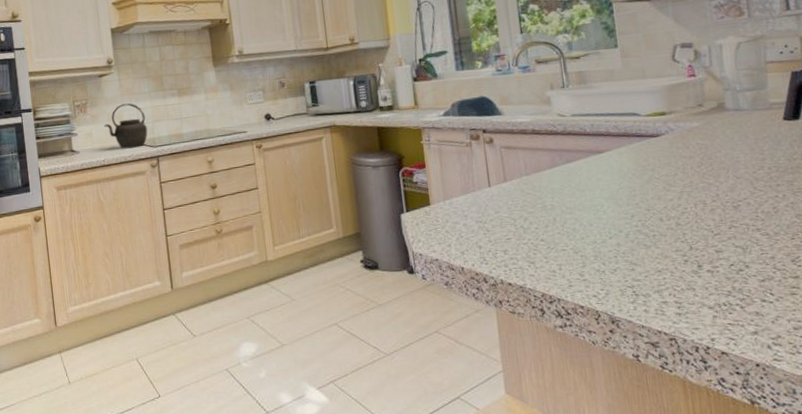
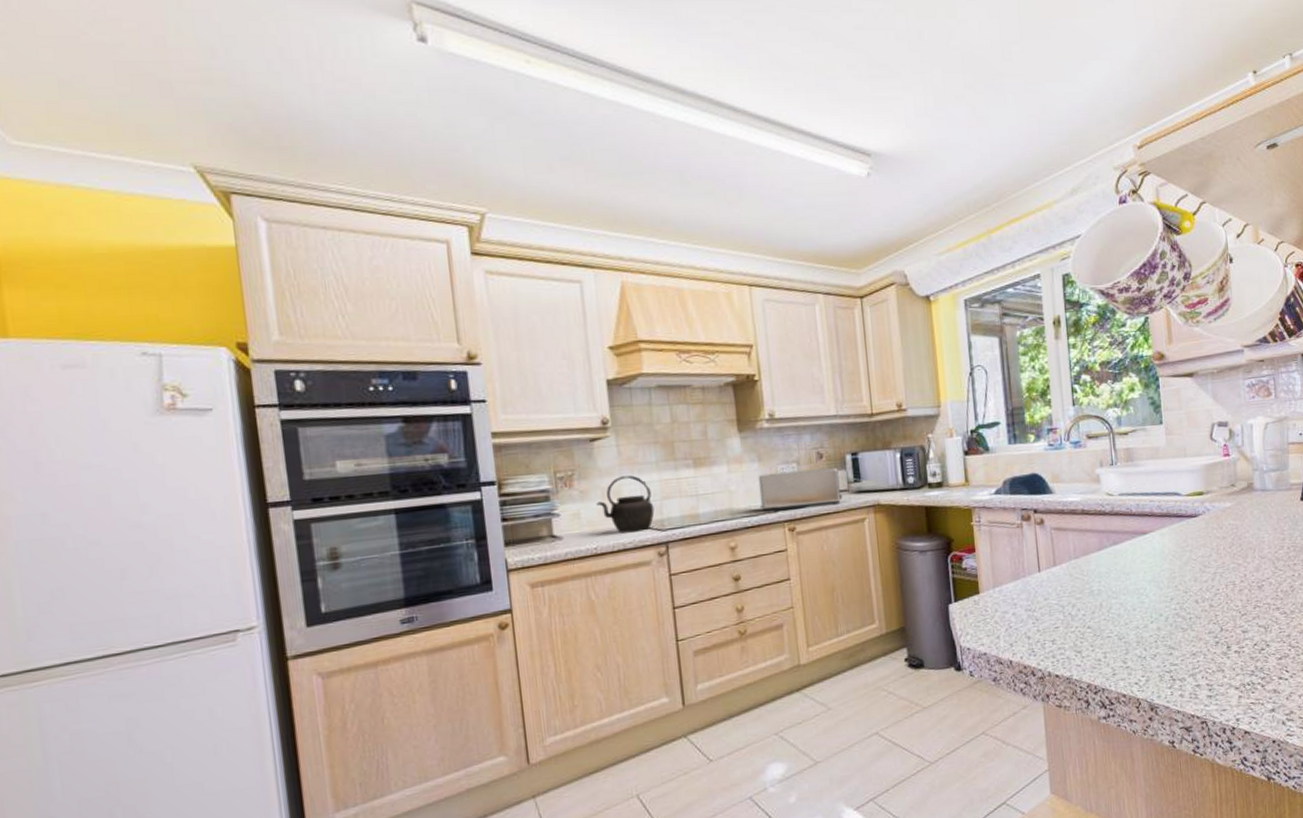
toaster: none [230,94,302,132] -> present [758,467,842,512]

